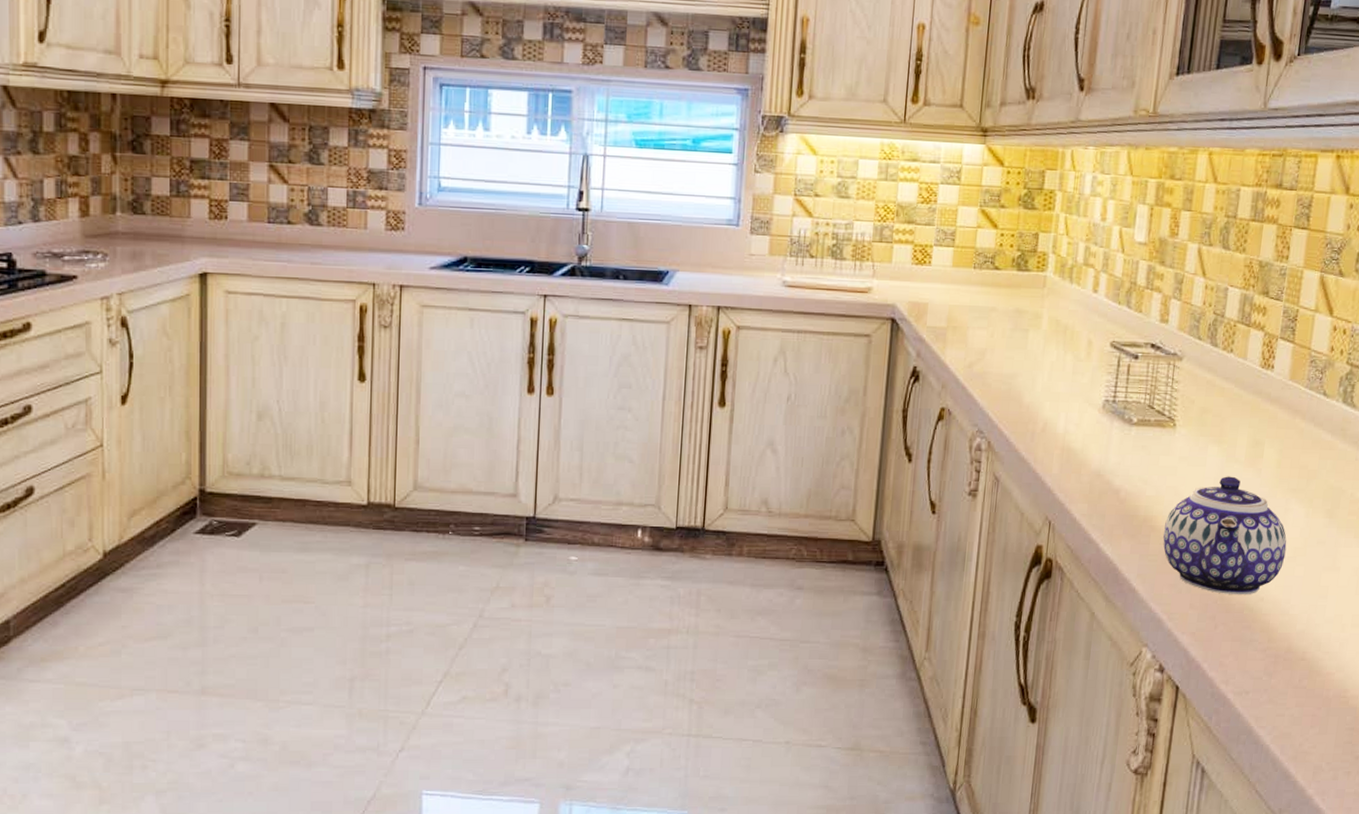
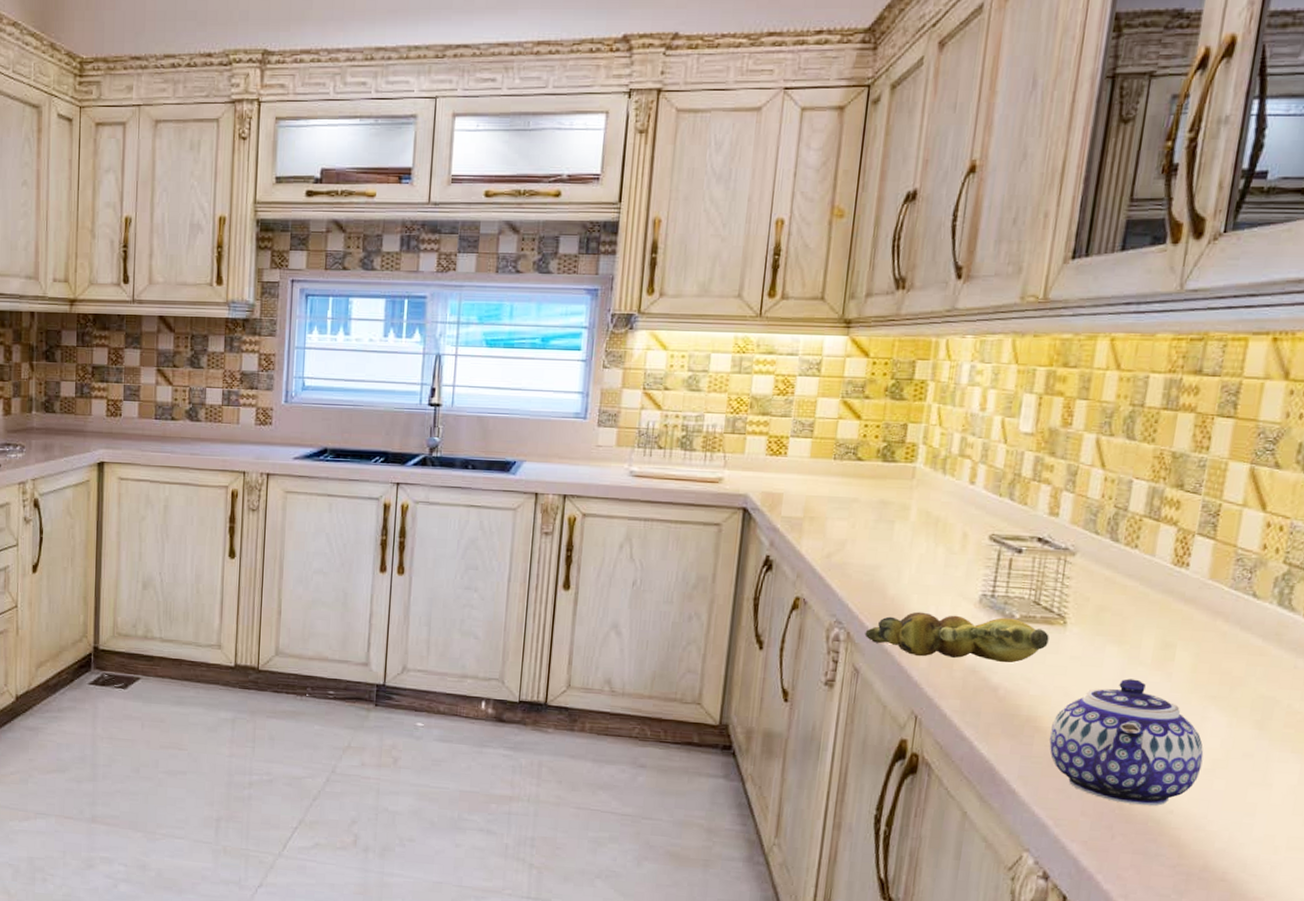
banana bunch: none [1003,419,1162,466] -> present [864,611,1049,663]

